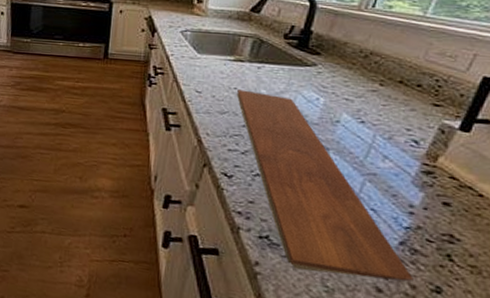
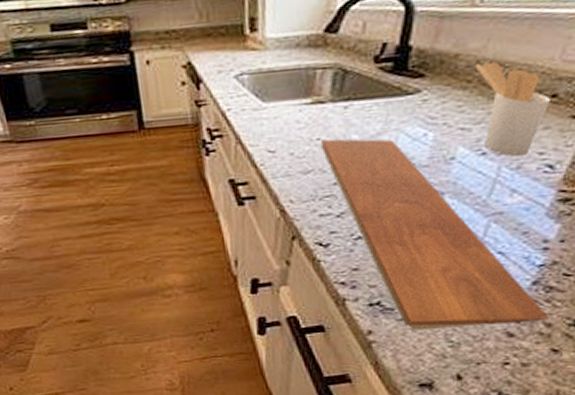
utensil holder: none [359,51,416,130] -> present [475,61,550,157]

